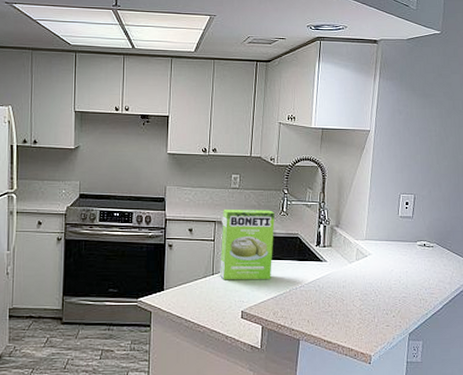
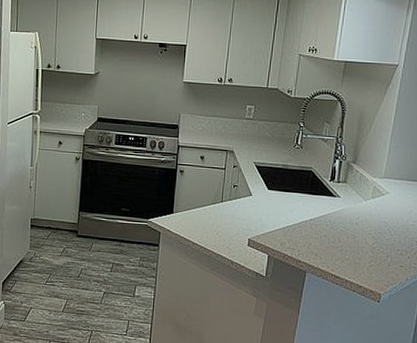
cake mix box: present [220,210,275,279] -> none [229,140,289,210]

